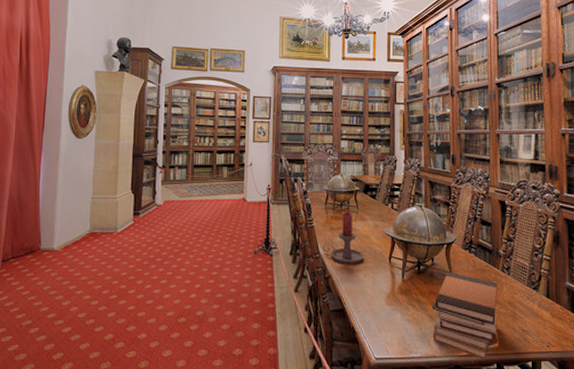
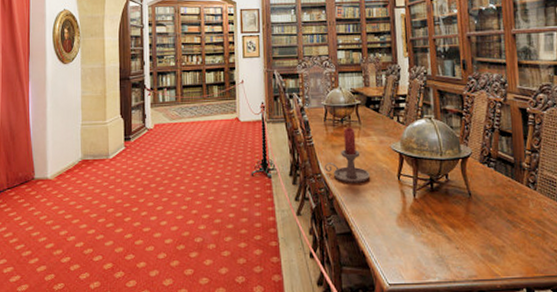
book stack: present [432,271,498,360] -> none [449,188,524,284]

